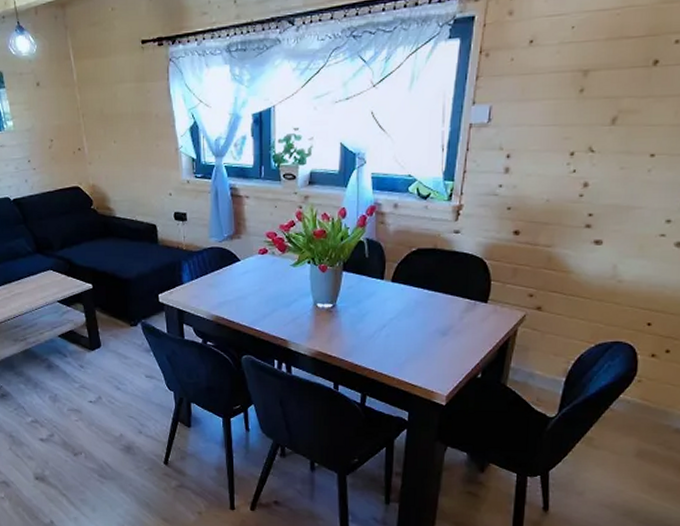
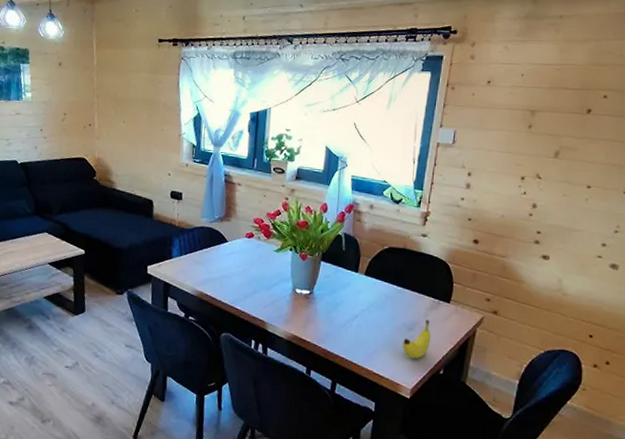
fruit: none [436,323,467,365] -> present [403,320,431,359]

